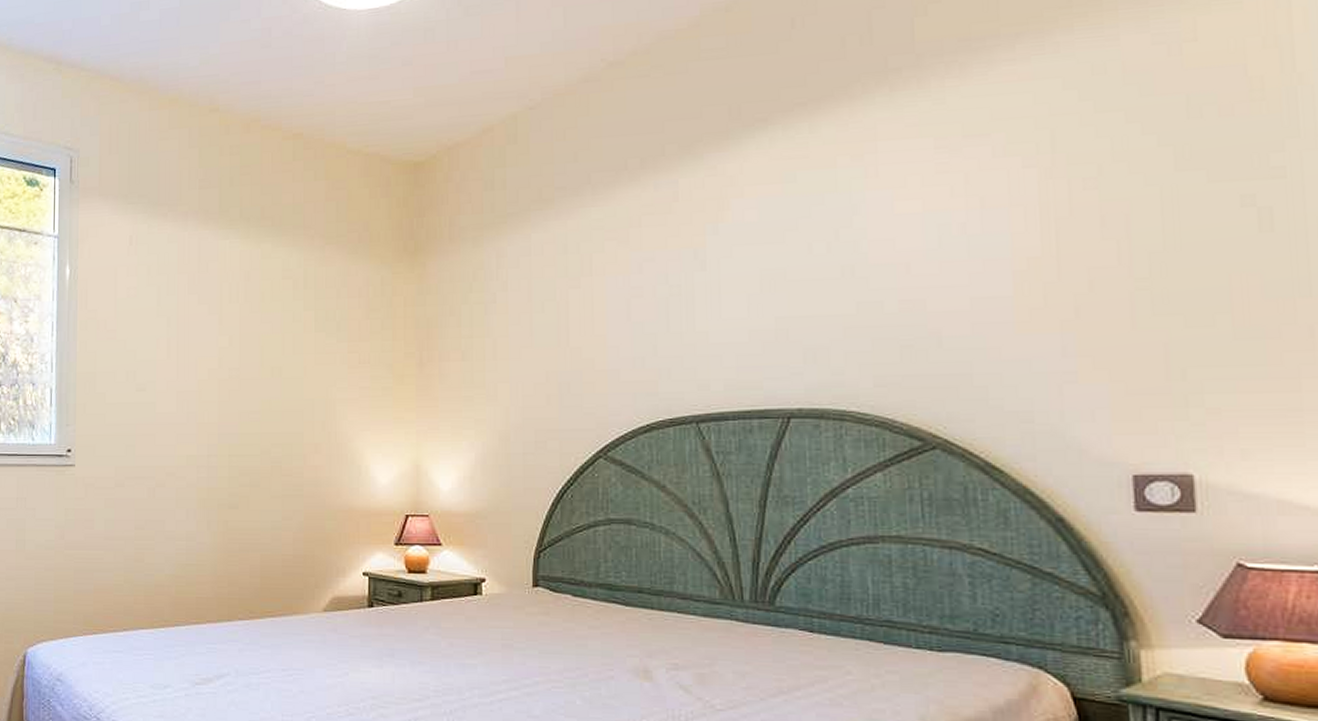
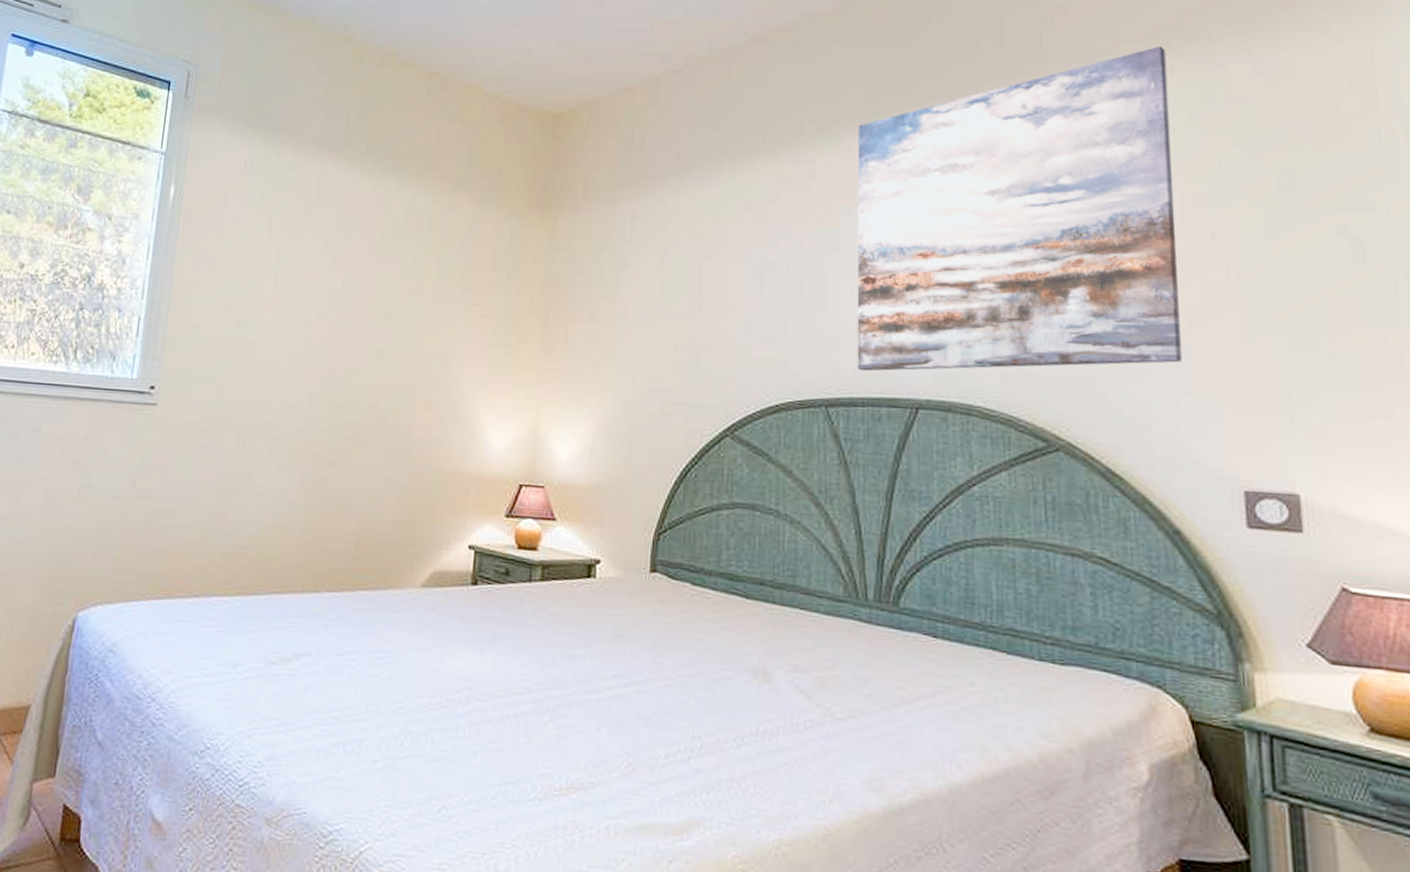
wall art: none [721,23,1067,386] -> present [857,45,1182,372]

